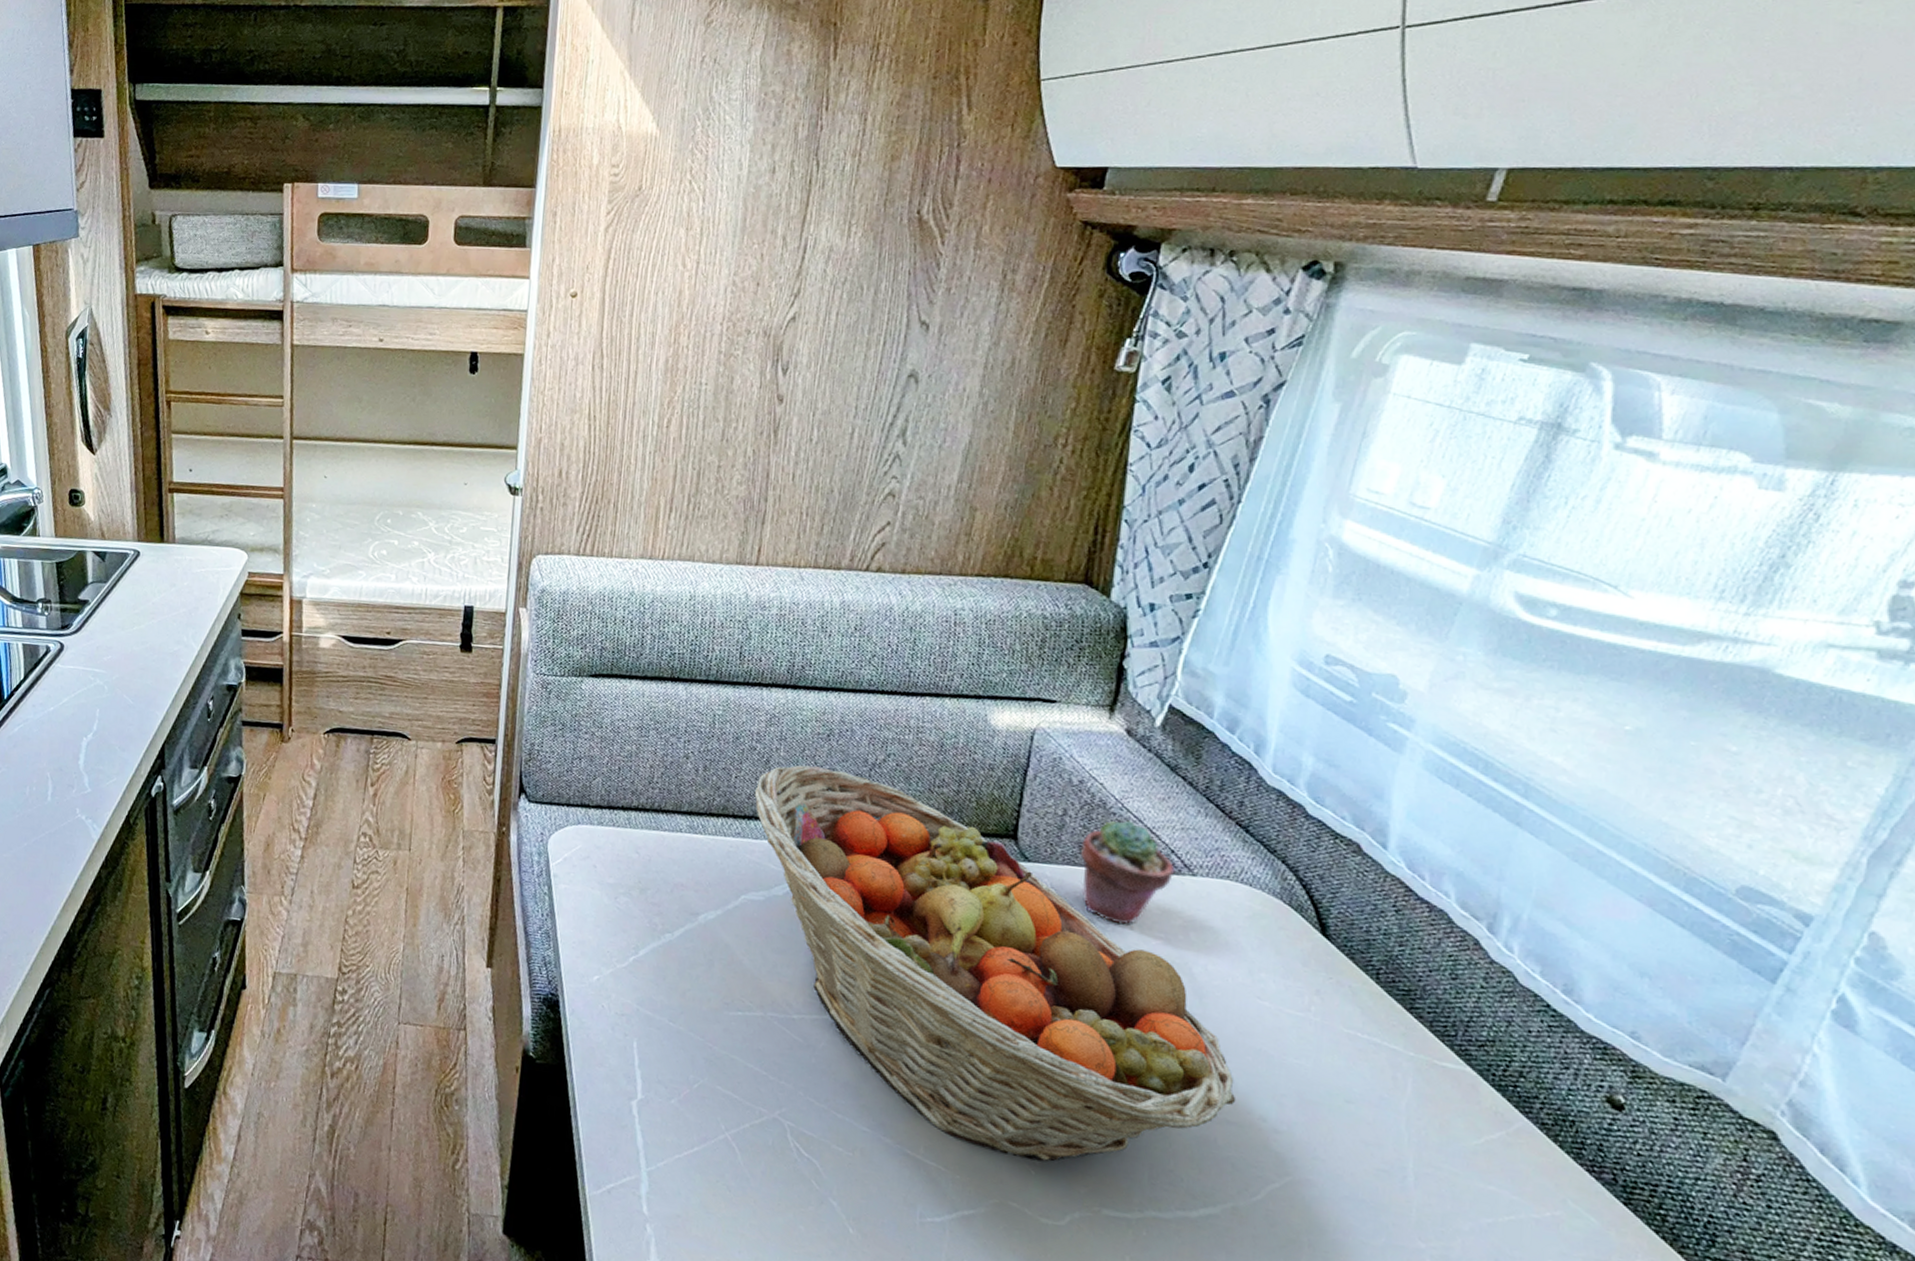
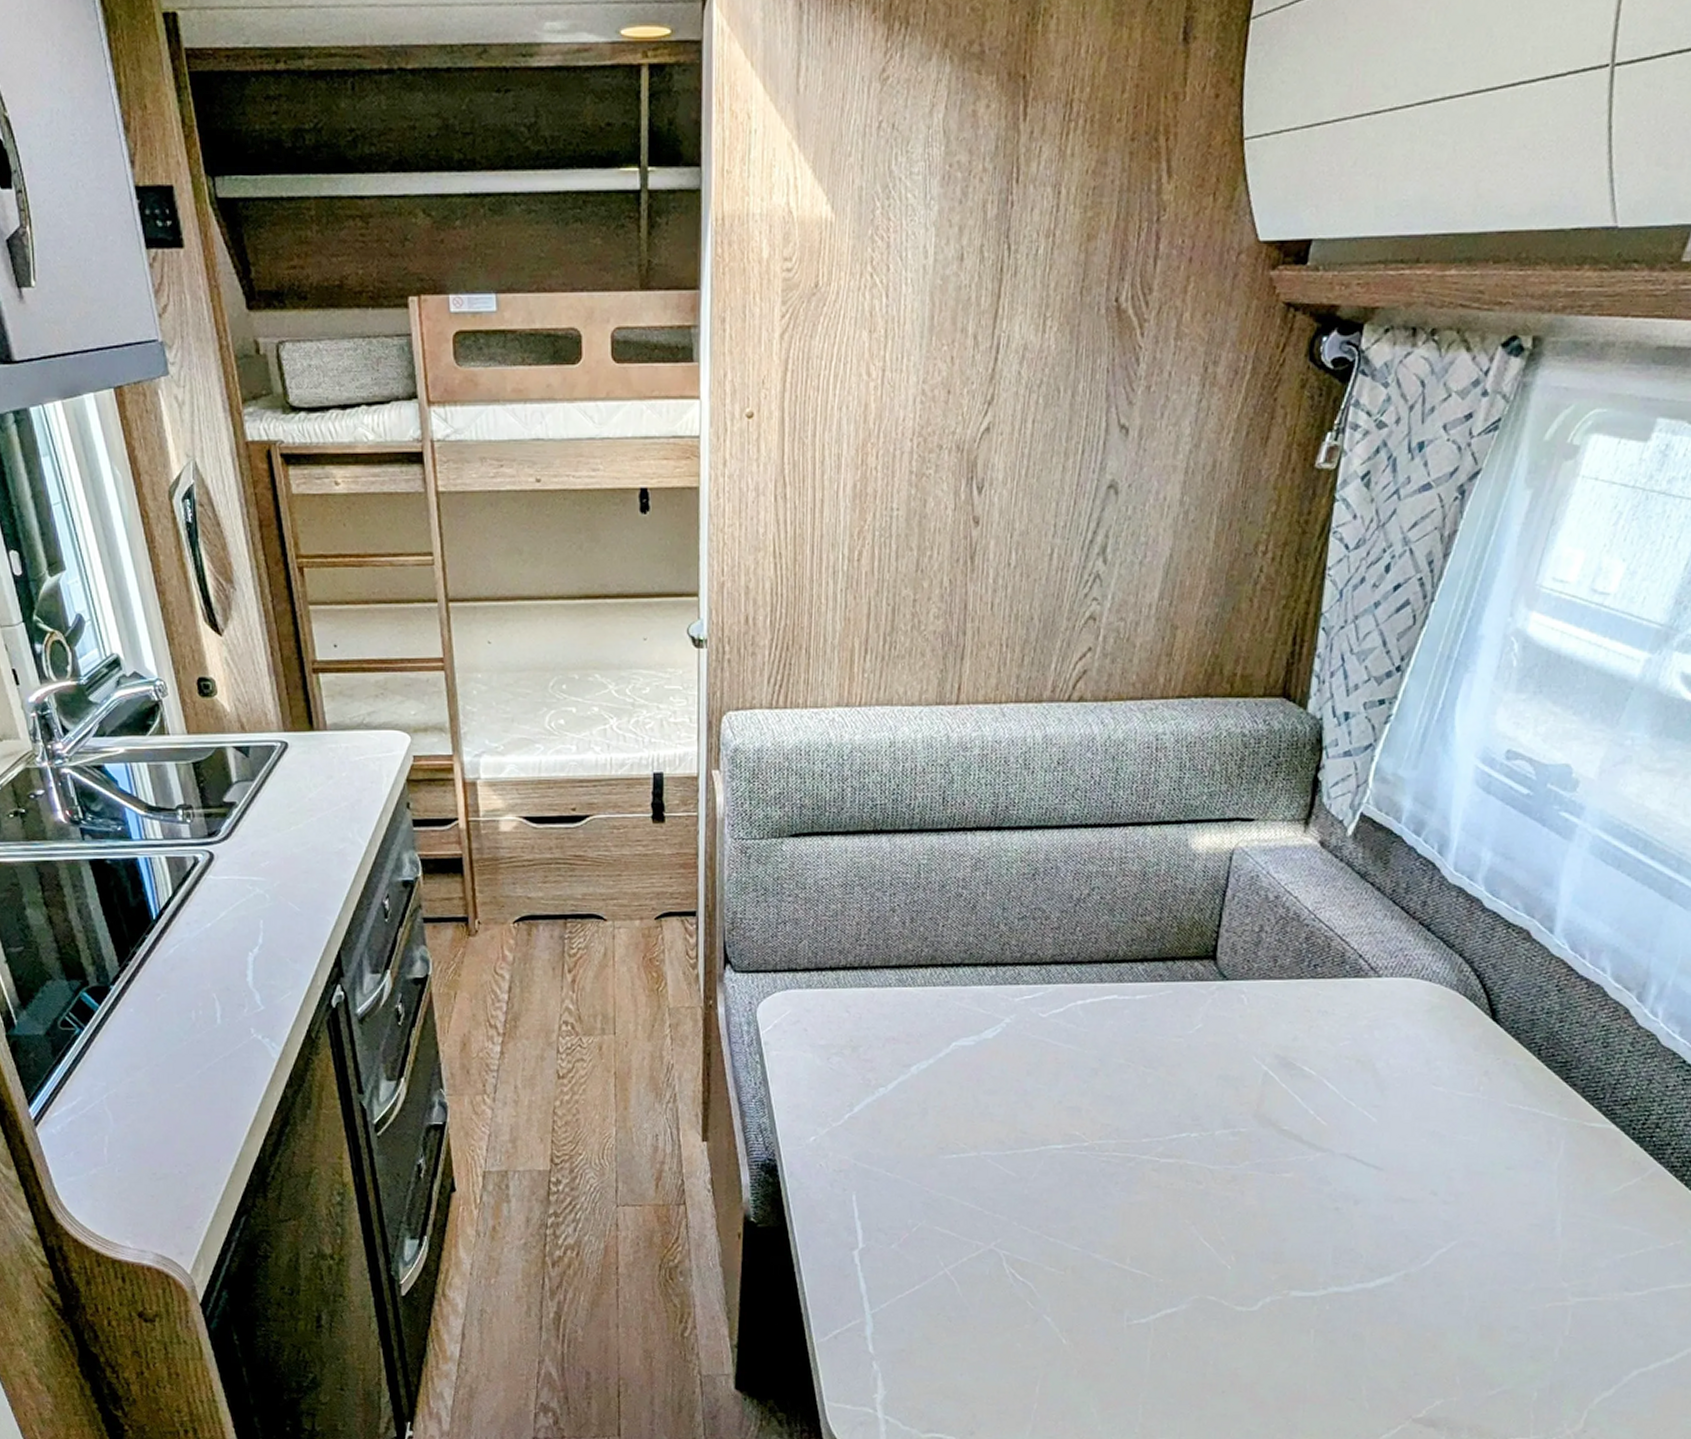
fruit basket: present [754,764,1235,1162] -> none [961,907,1410,1257]
potted succulent: present [1080,820,1177,924] -> none [1274,930,1364,1029]

